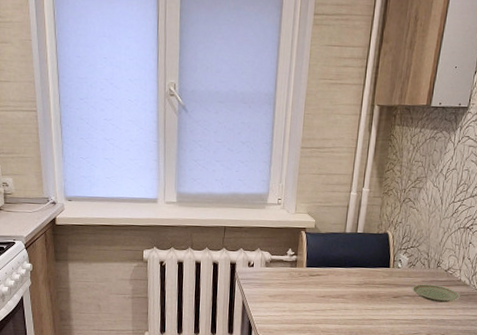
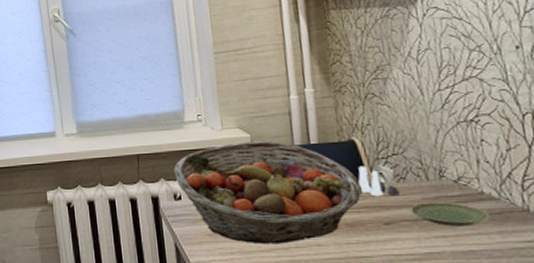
fruit basket: none [251,225,386,307] -> present [174,141,364,244]
salt and pepper shaker set: none [383,253,409,278] -> present [358,166,400,197]

